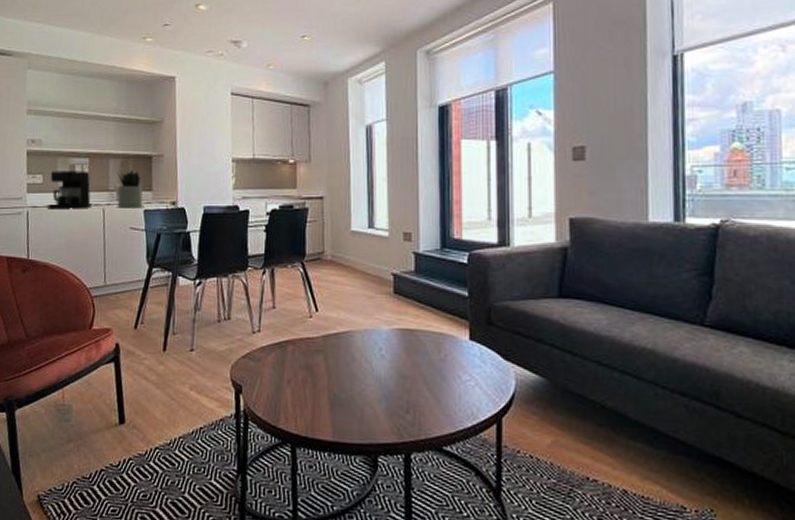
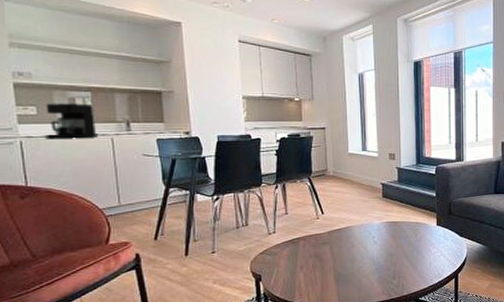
planter: present [116,170,144,208] -> none [124,104,157,138]

